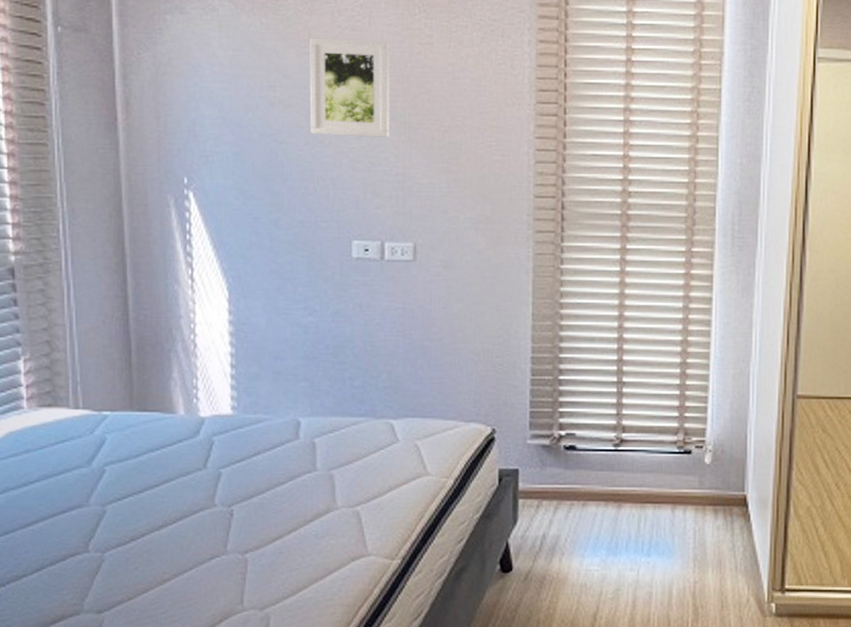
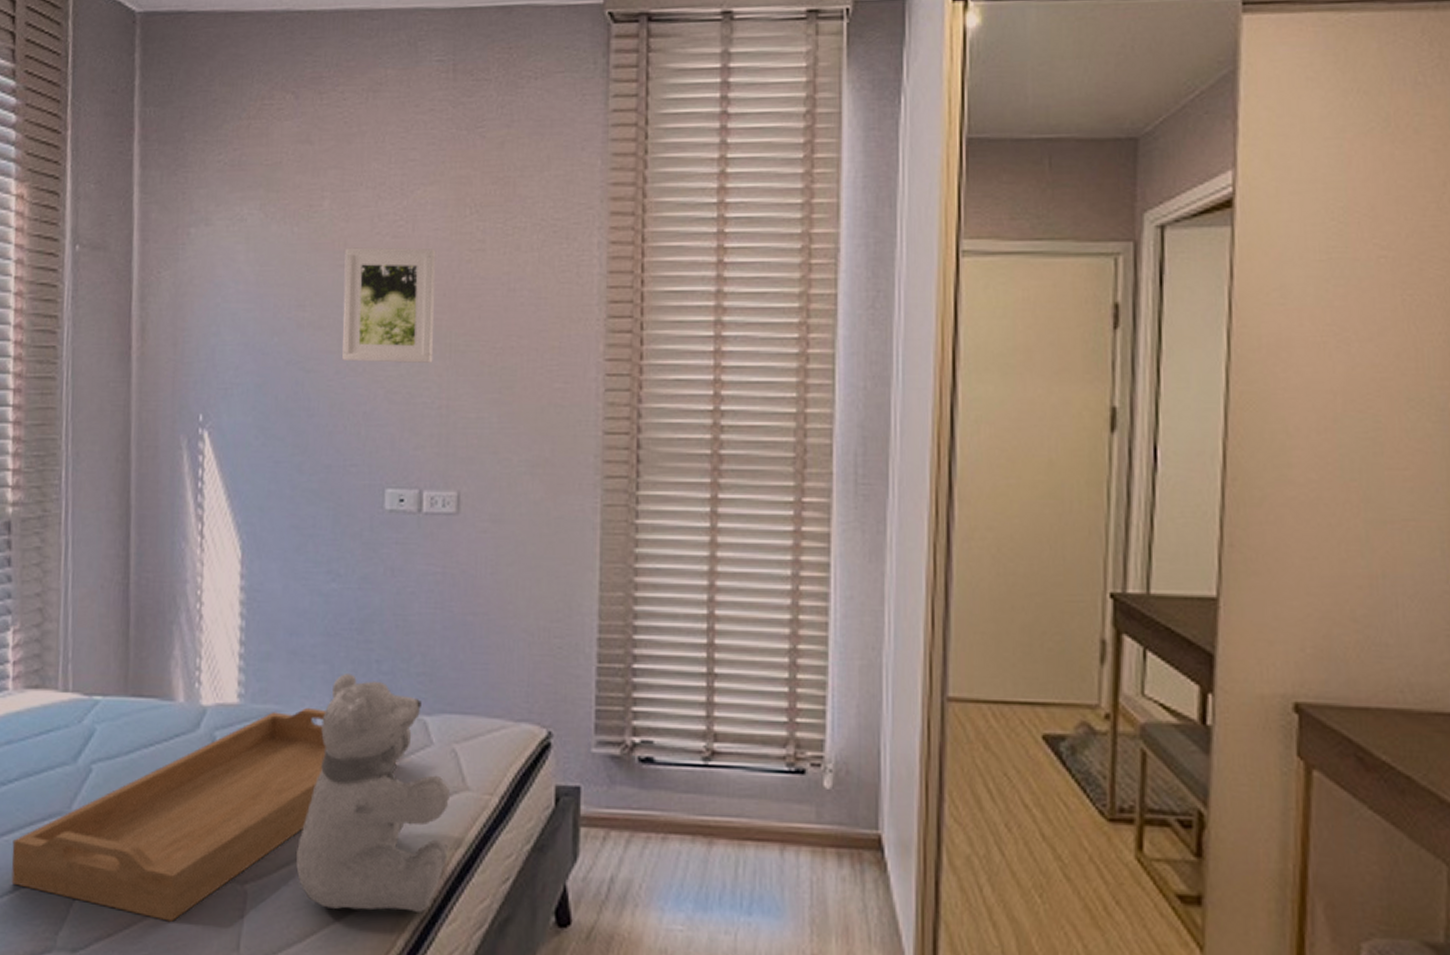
serving tray: none [37,416,369,585] -> present [11,707,397,922]
teddy bear: none [288,389,414,569] -> present [296,674,451,912]

